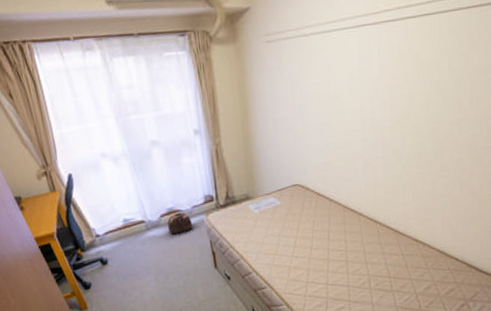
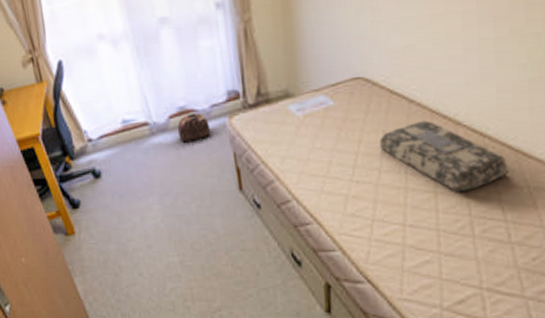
cushion: none [310,213,391,260] -> present [379,120,508,192]

